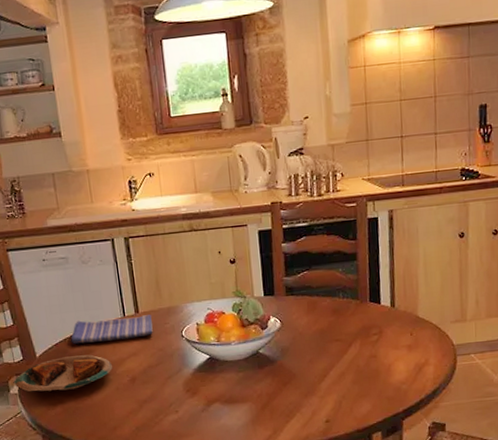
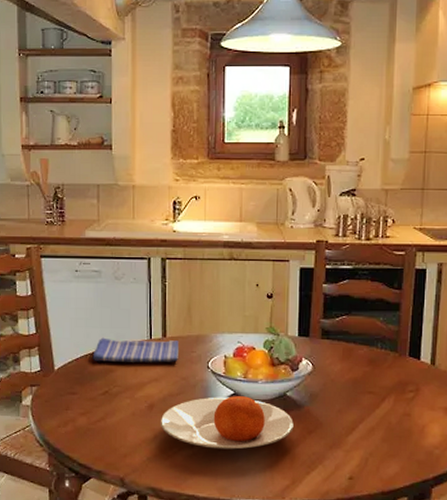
plate: present [12,354,113,392] -> none [25,373,132,409]
plate: none [143,359,269,411] -> present [160,396,294,450]

